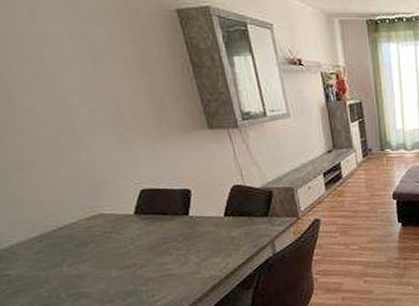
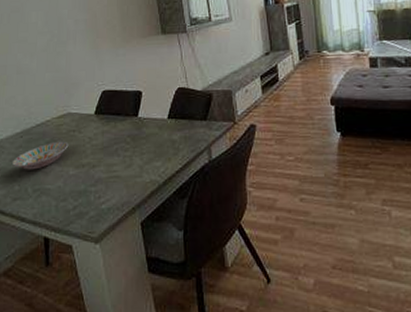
bowl: none [32,243,106,276] -> present [11,141,69,170]

